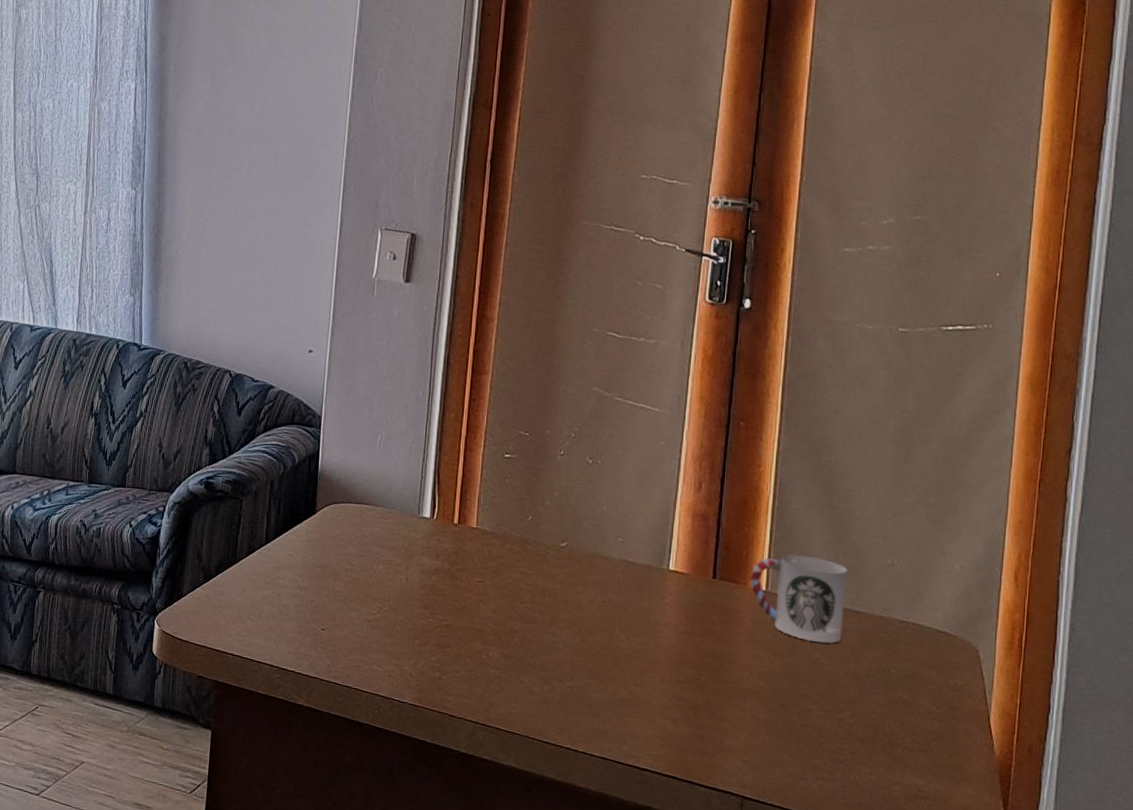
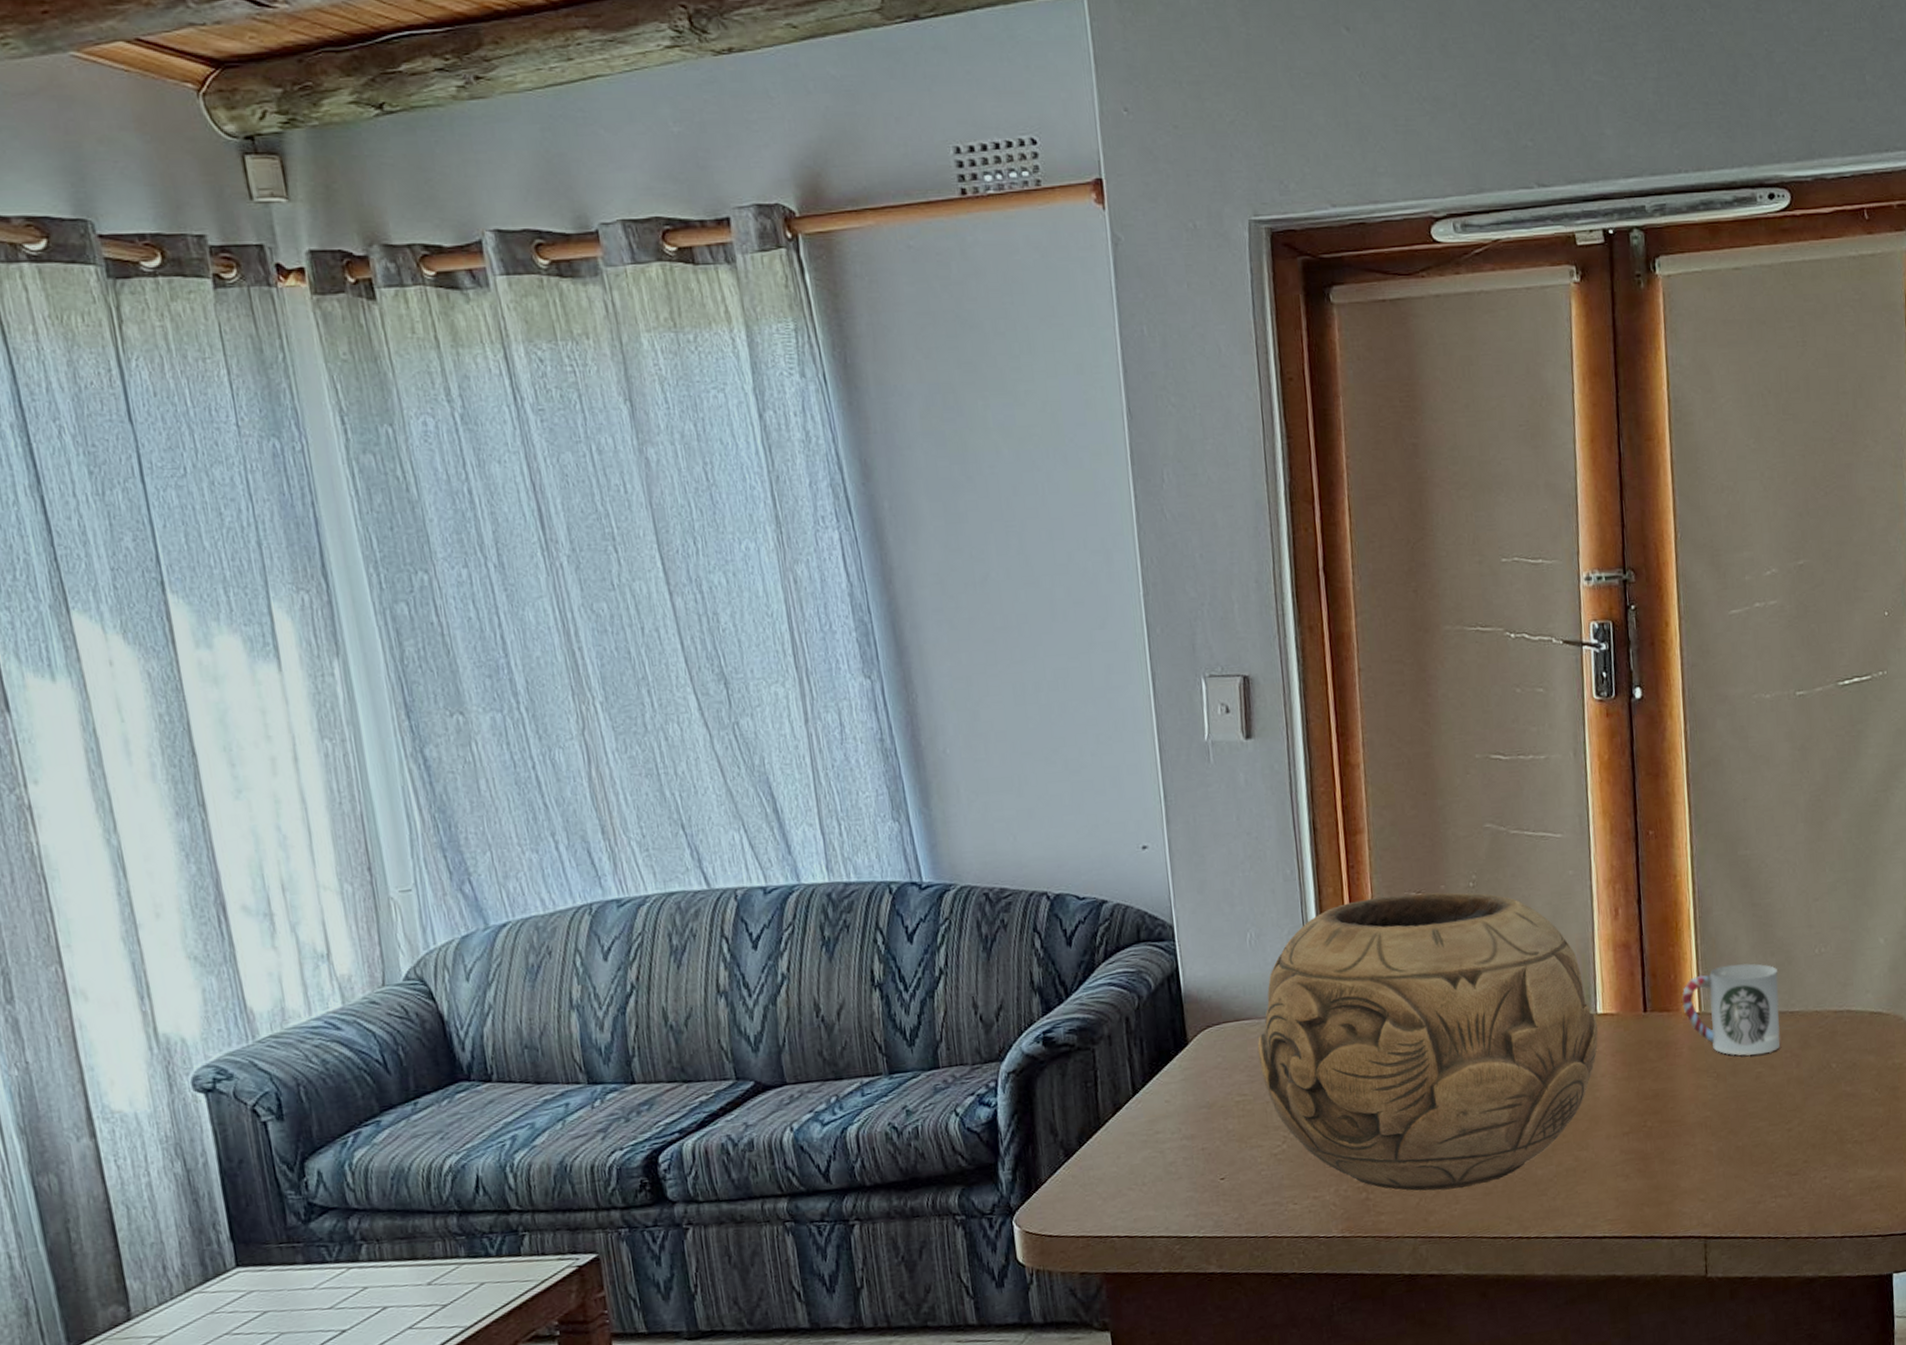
decorative bowl: none [369,428,668,693] -> present [1257,892,1598,1192]

